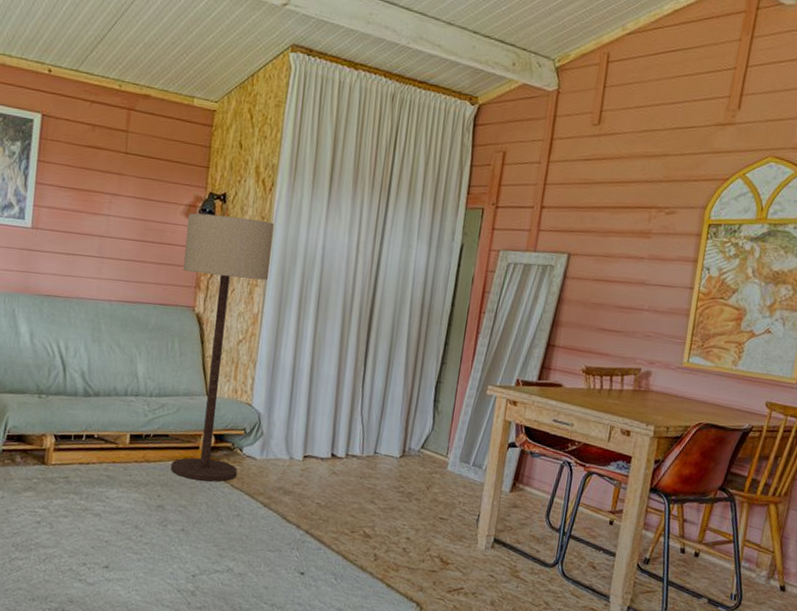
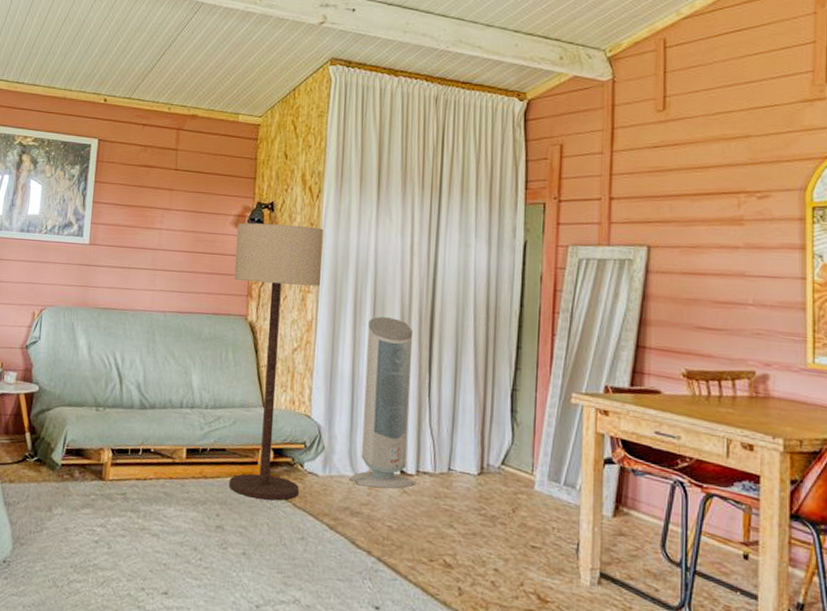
air purifier: none [283,311,352,470] -> present [348,316,417,489]

